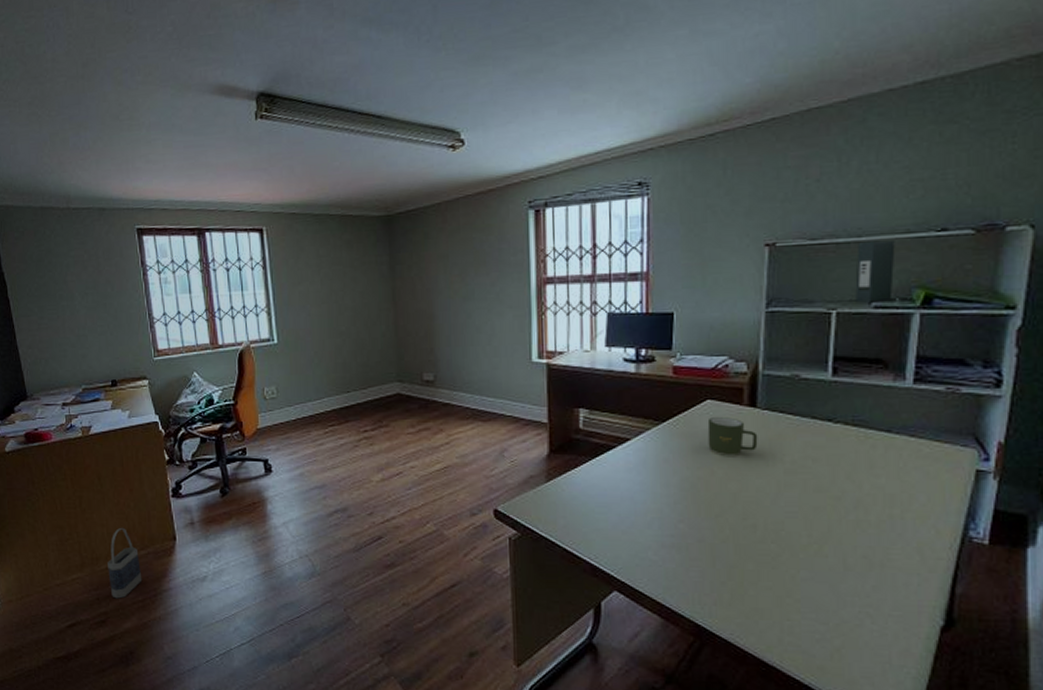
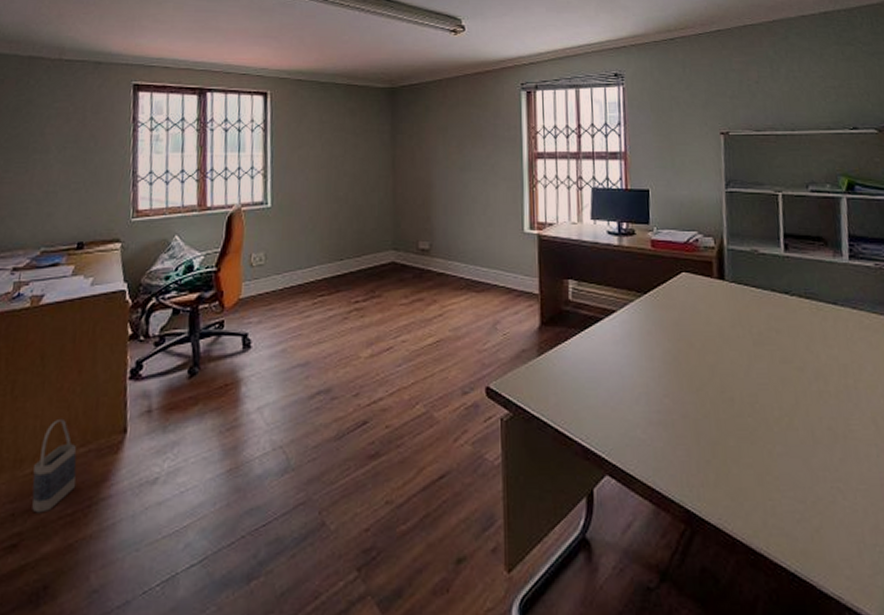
mug: present [707,417,758,456] -> none [683,289,729,327]
binder: present [855,239,895,303] -> none [792,134,824,187]

